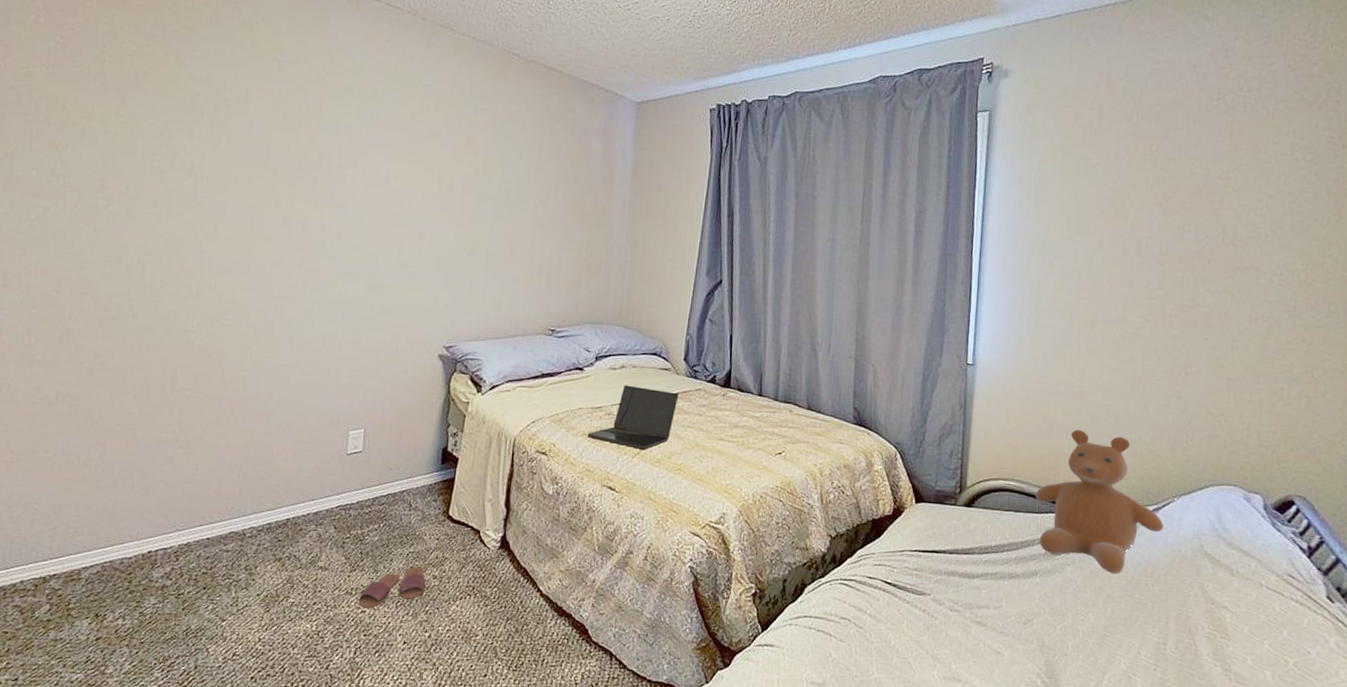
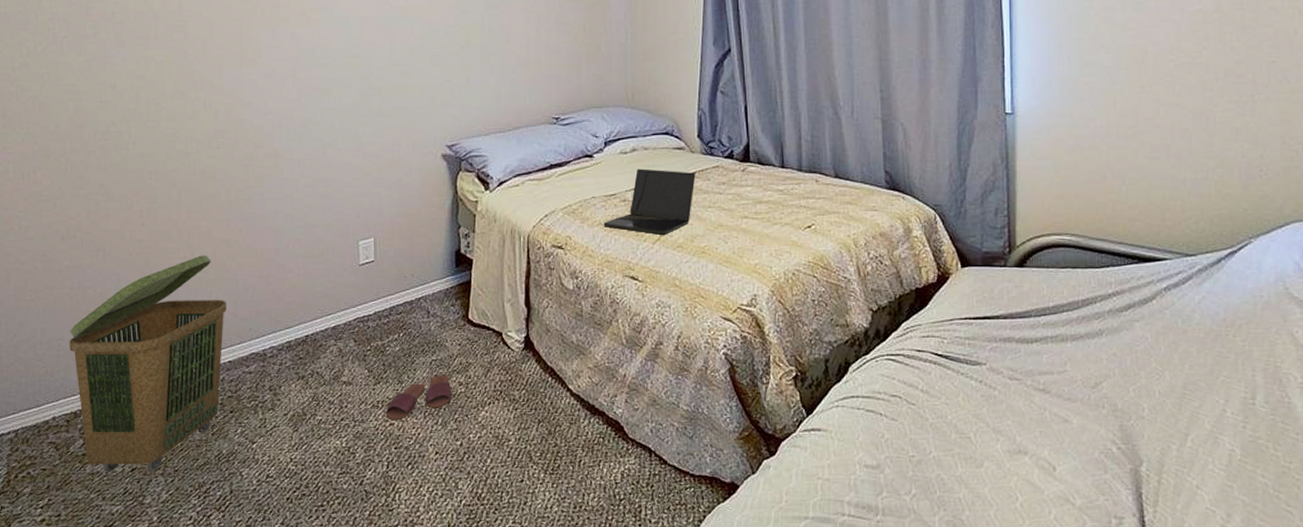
laundry basket: none [45,432,211,642] -> present [69,255,226,472]
teddy bear: present [1035,430,1164,574] -> none [1093,174,1242,327]

